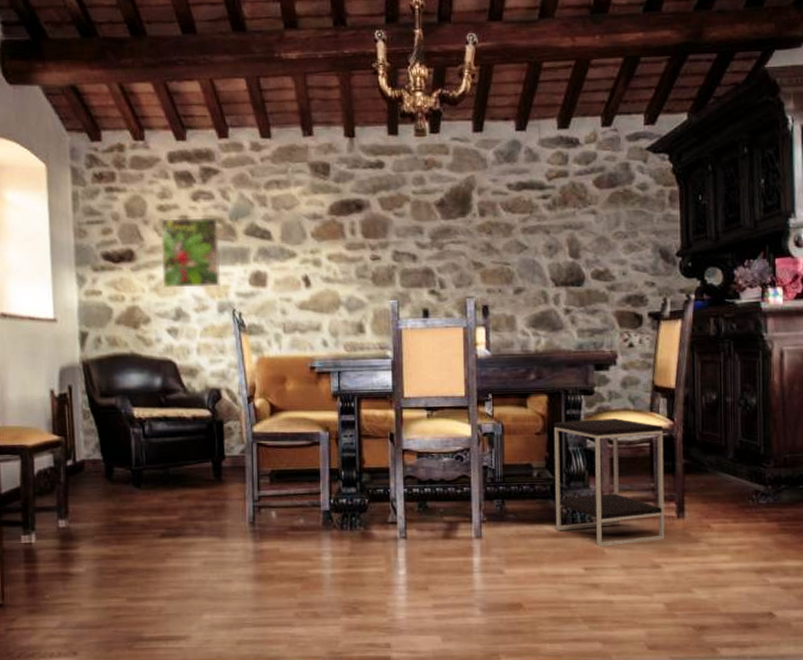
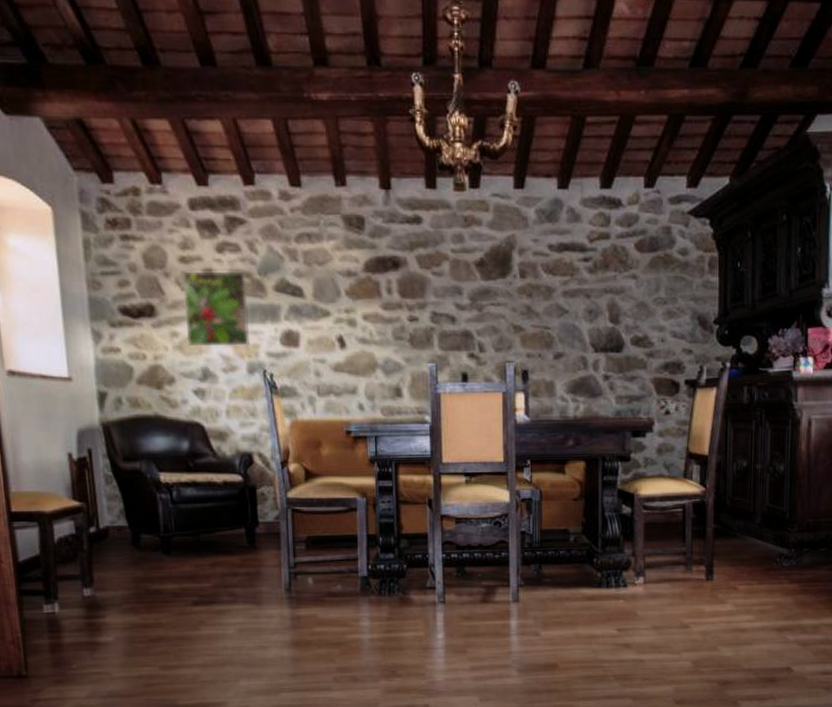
side table: present [554,418,665,547] -> none [591,485,696,609]

